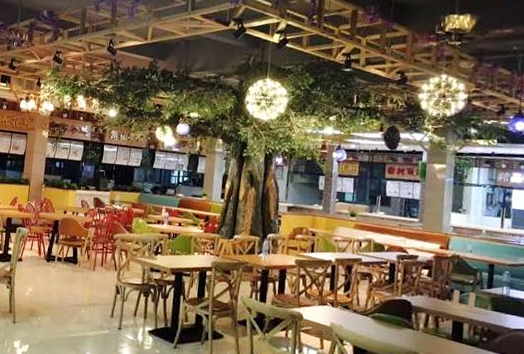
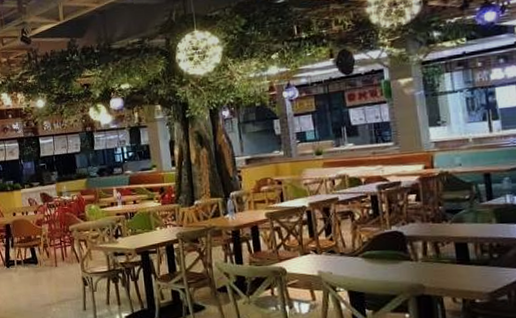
napkin holder: present [440,289,488,315] -> none [436,208,493,231]

